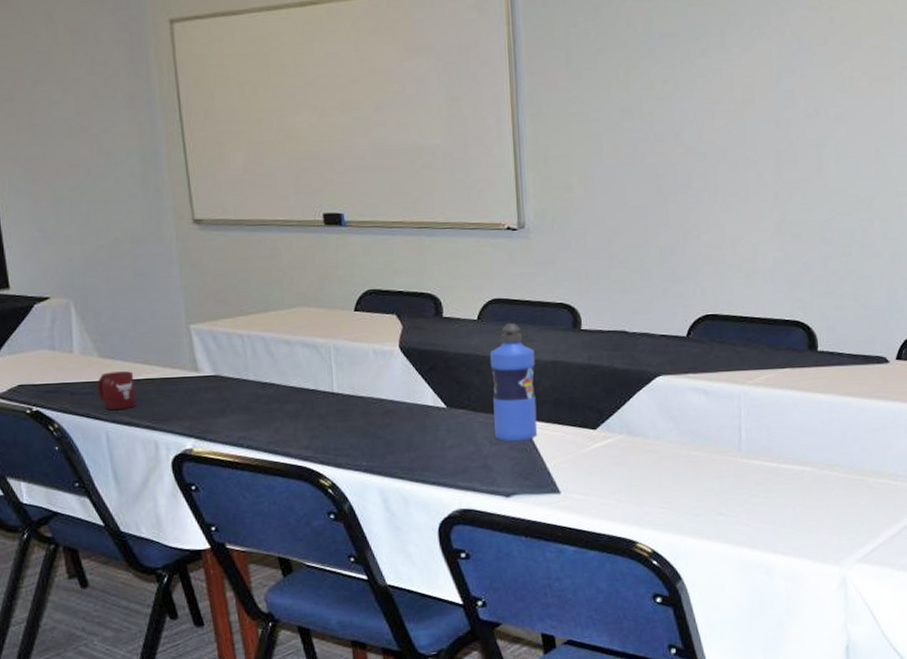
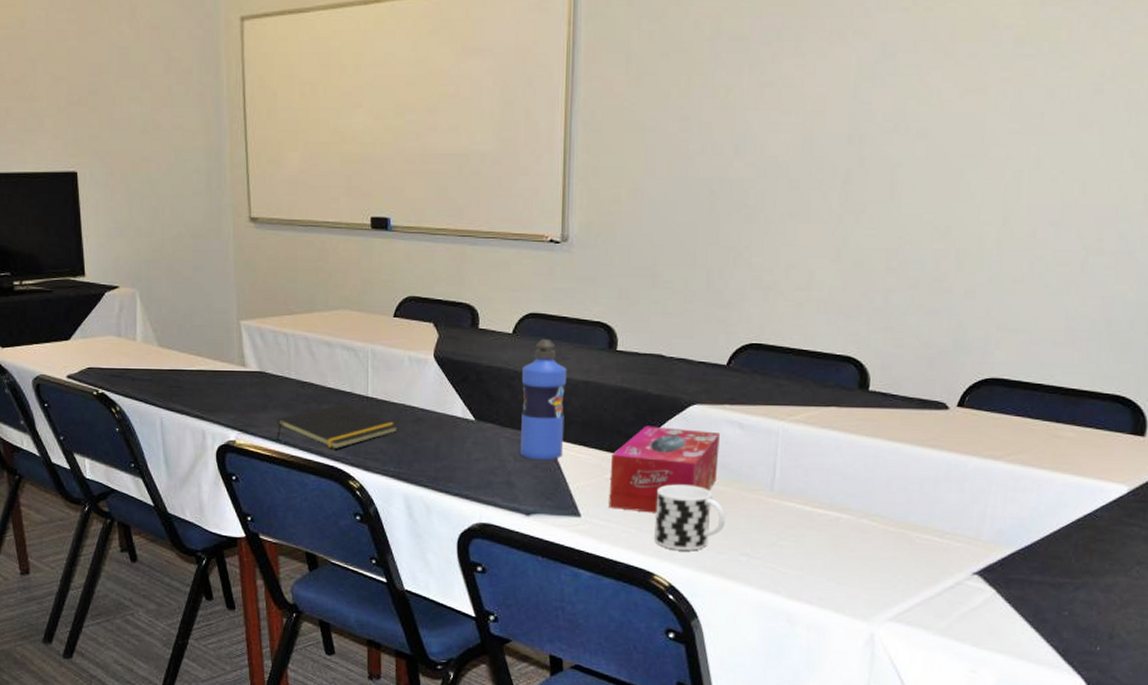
cup: present [96,371,137,410] -> none [155,361,189,397]
notepad: none [237,401,368,449] -> present [277,404,398,450]
tissue box: none [585,399,688,484] -> present [609,426,720,513]
cup: none [632,452,700,517] -> present [654,484,726,550]

